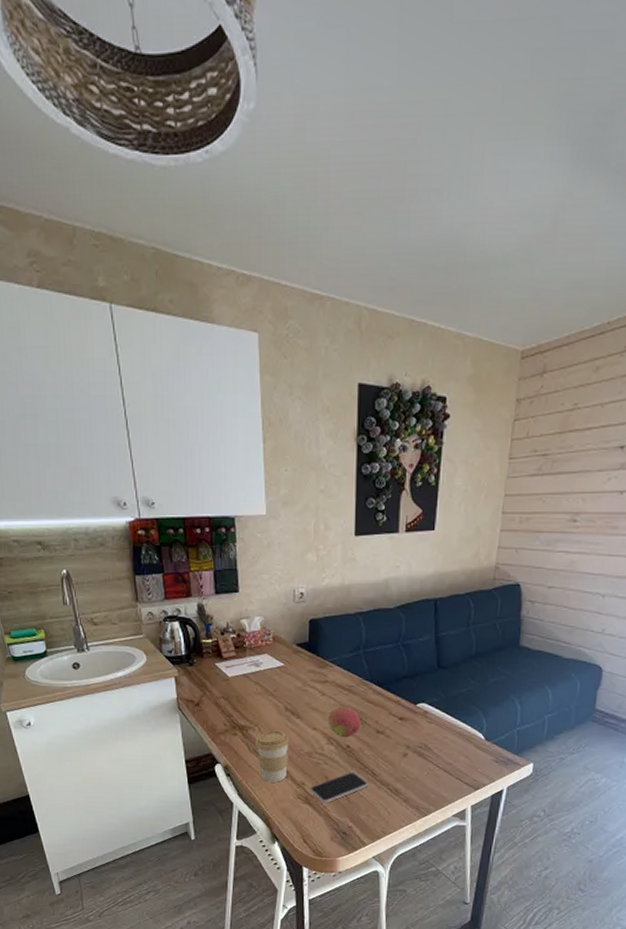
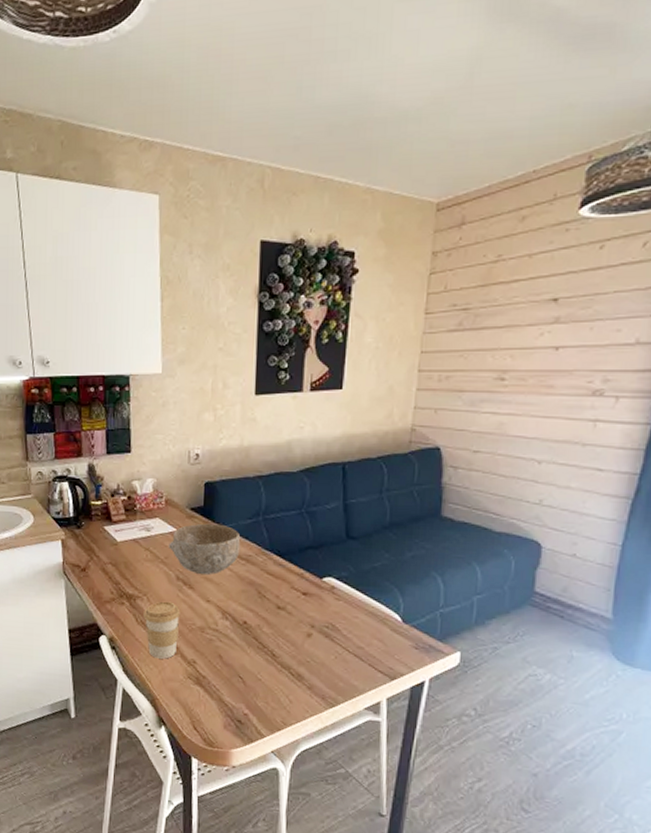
bowl: none [277,657,343,705] -> present [168,523,241,575]
smartphone: present [310,772,368,803] -> none [201,651,267,686]
fruit: present [327,706,361,738] -> none [222,578,260,613]

